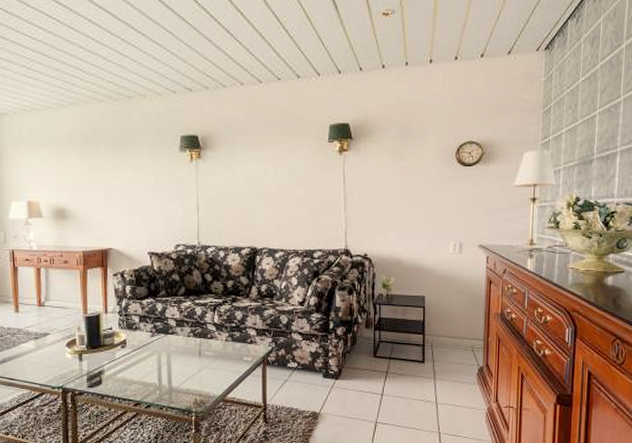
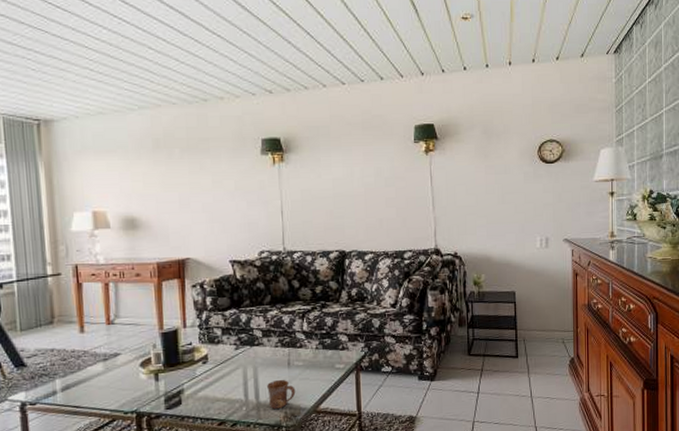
mug: none [179,367,205,395] -> present [267,379,296,409]

